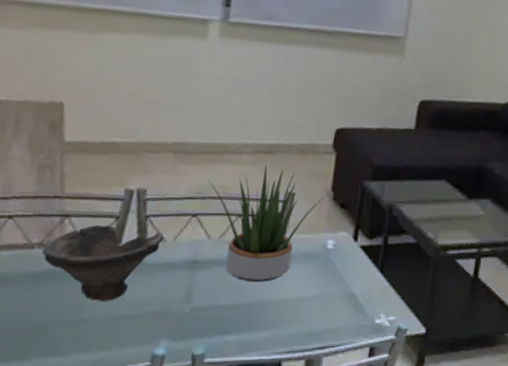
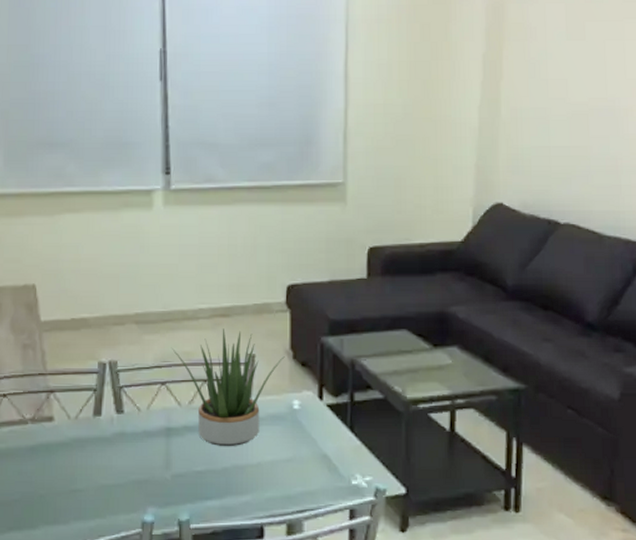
bowl: present [42,225,164,301] -> none [35,398,139,471]

